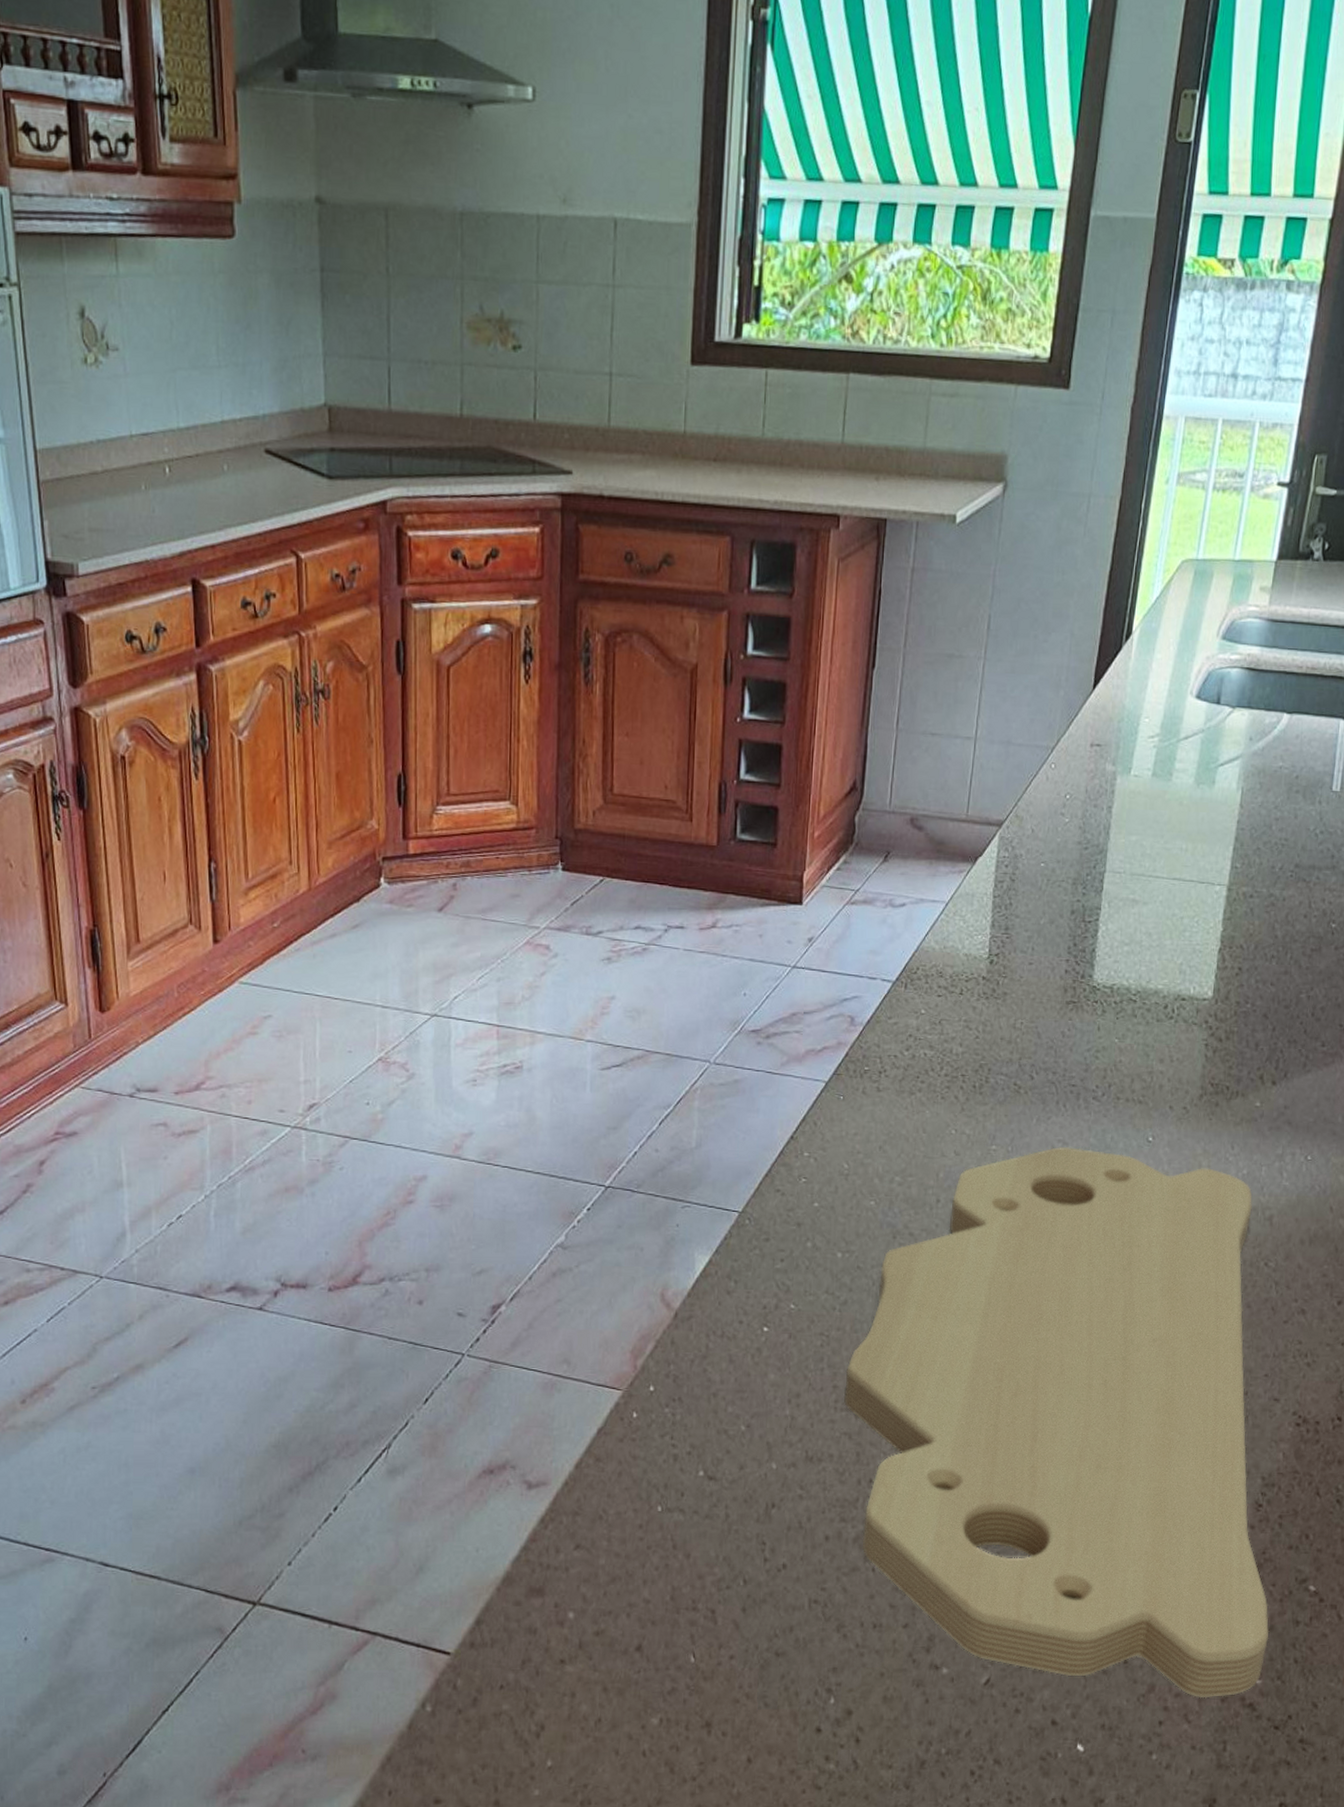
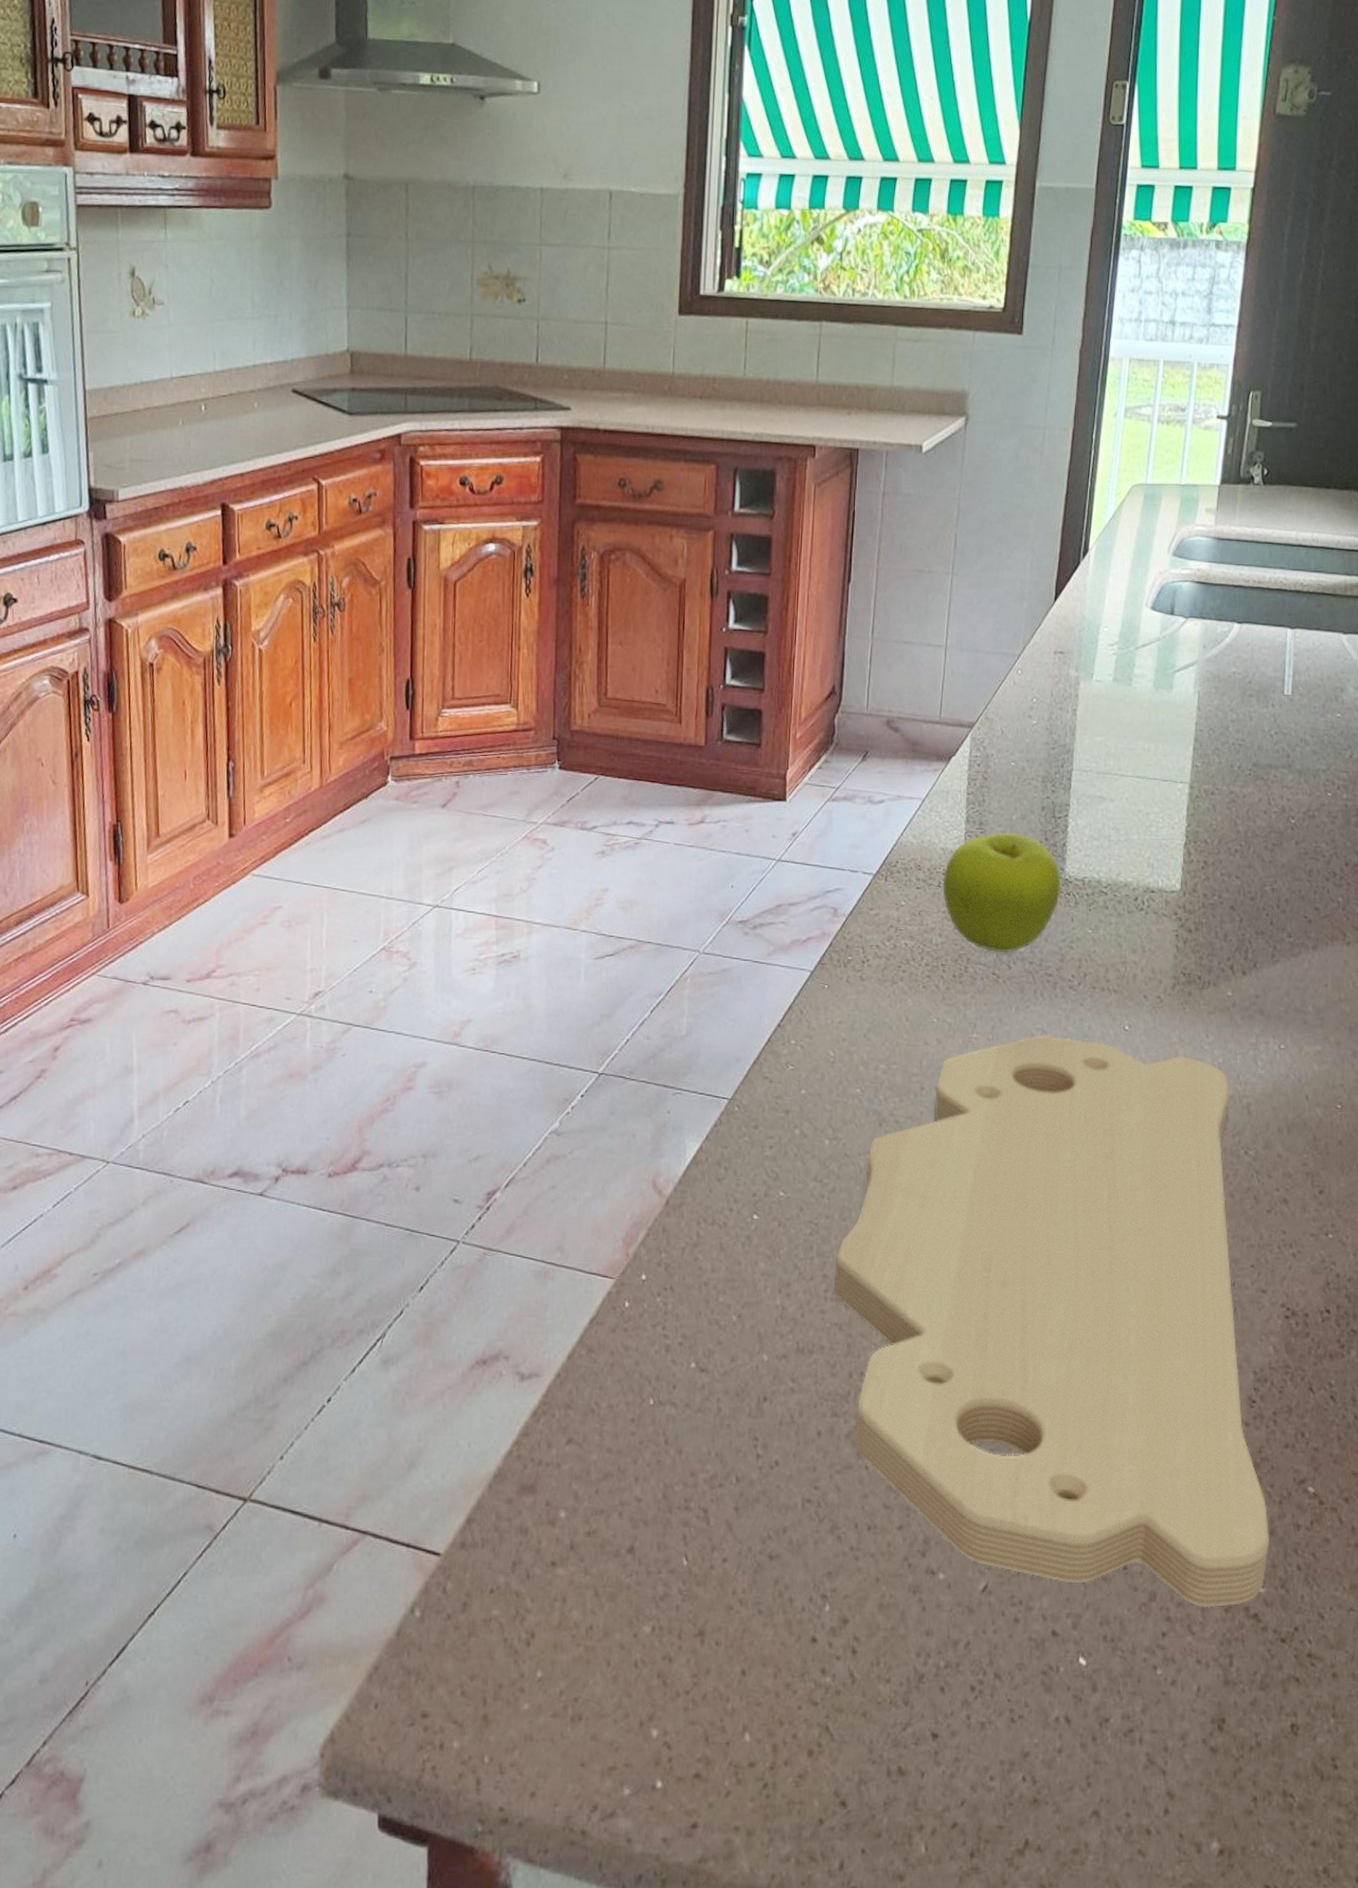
fruit: none [965,937,1089,1063] -> present [943,832,1061,953]

